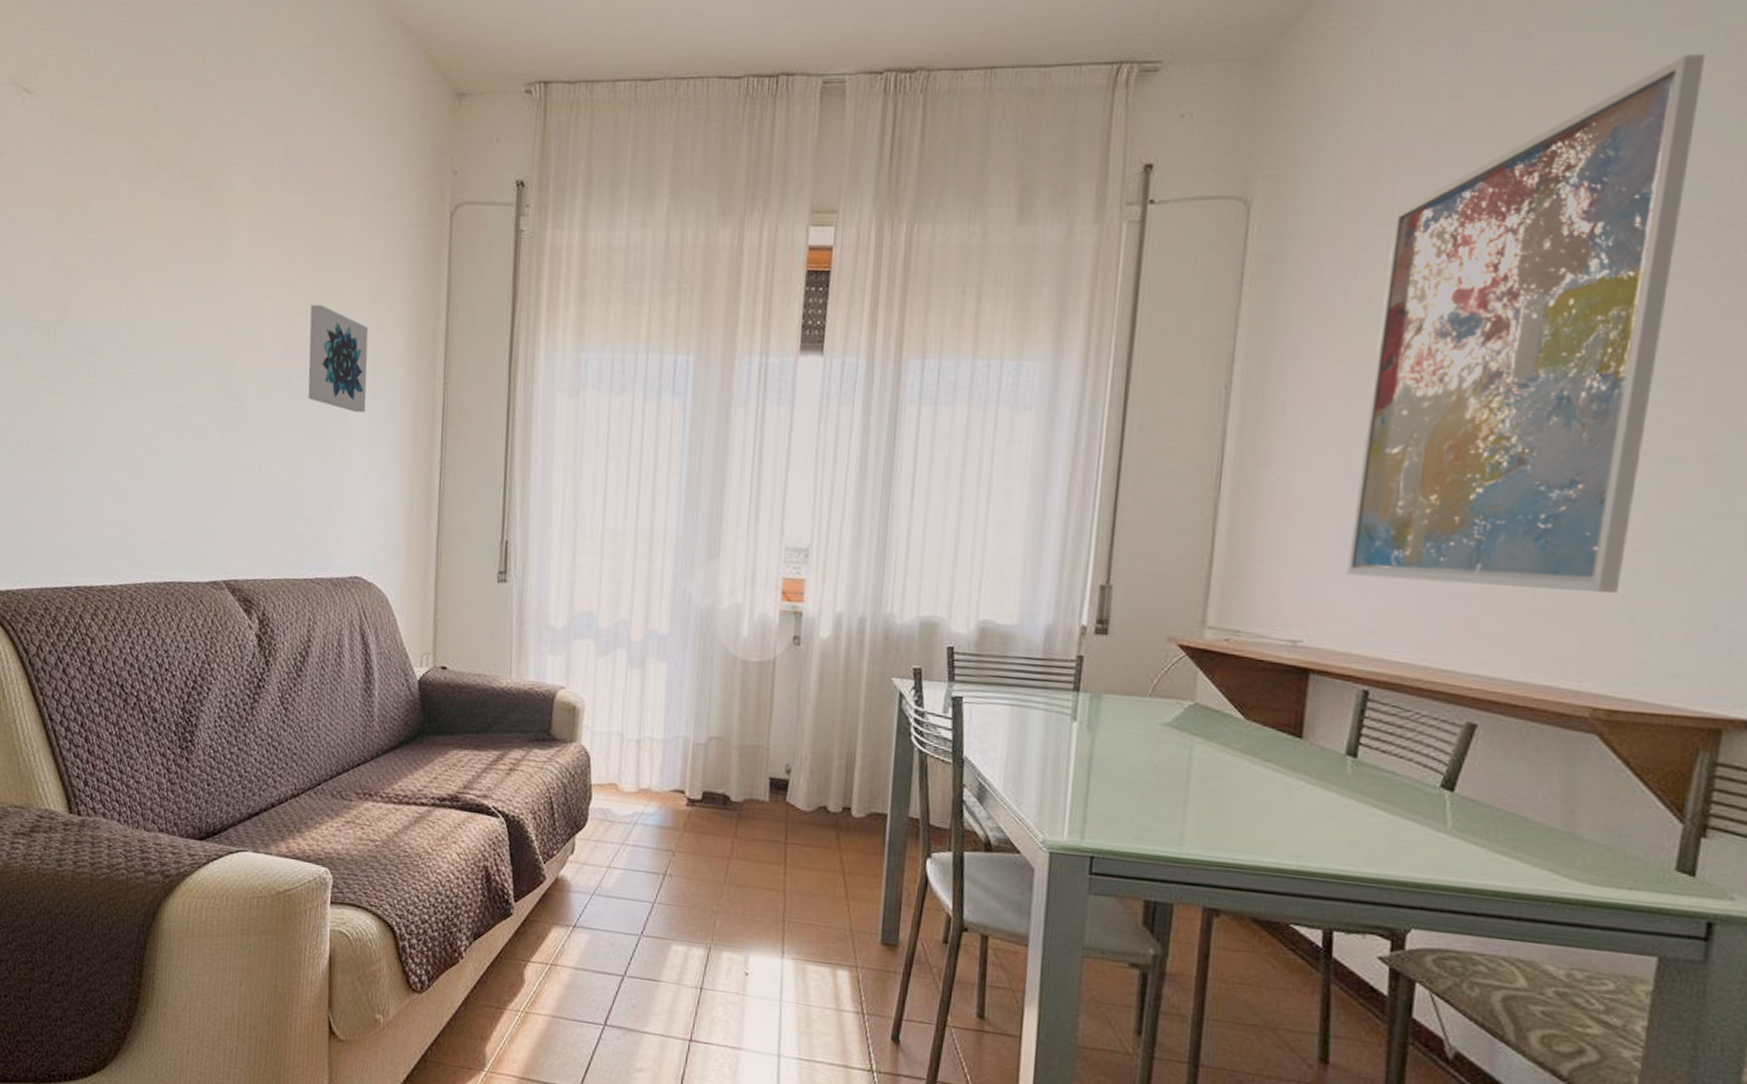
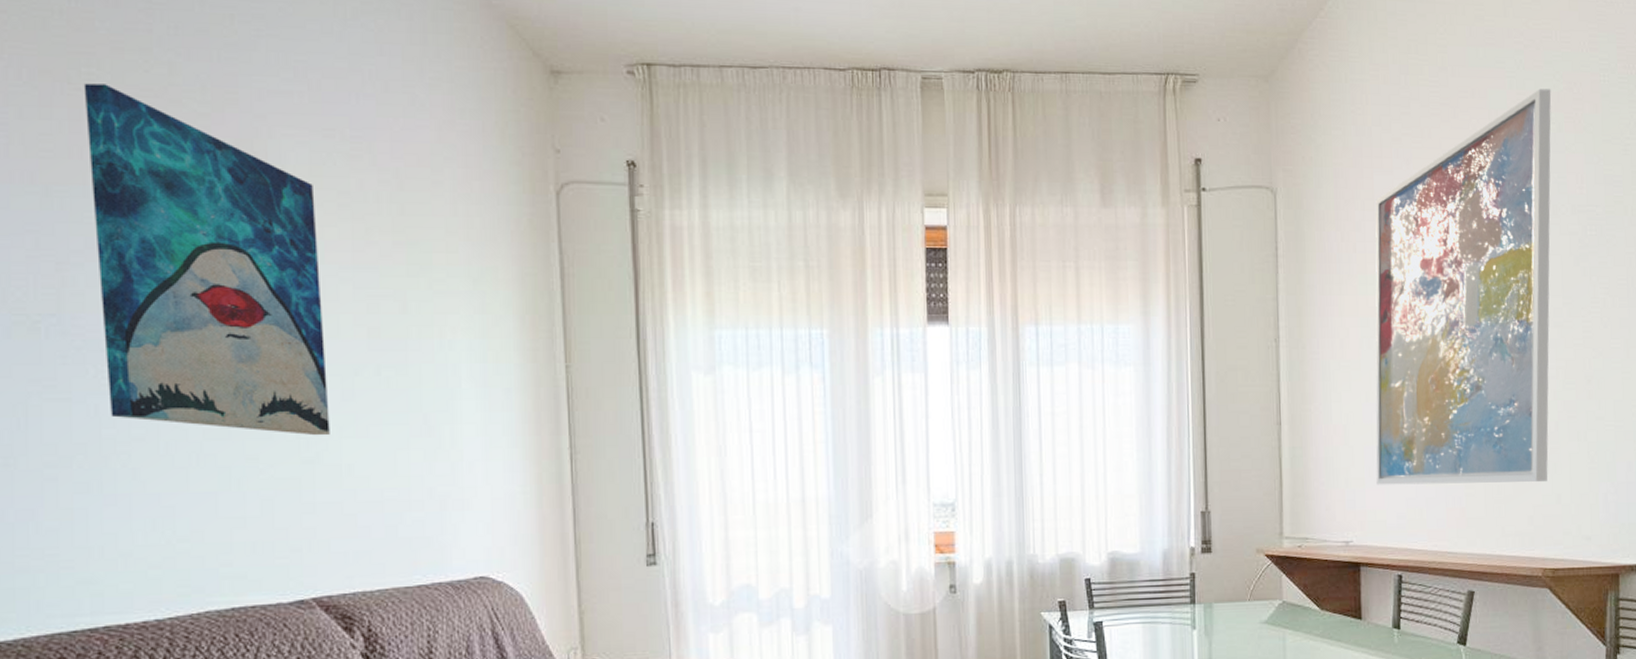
wall art: none [92,123,253,437] -> present [83,83,330,436]
wall art: present [308,305,369,413] -> none [398,288,477,402]

